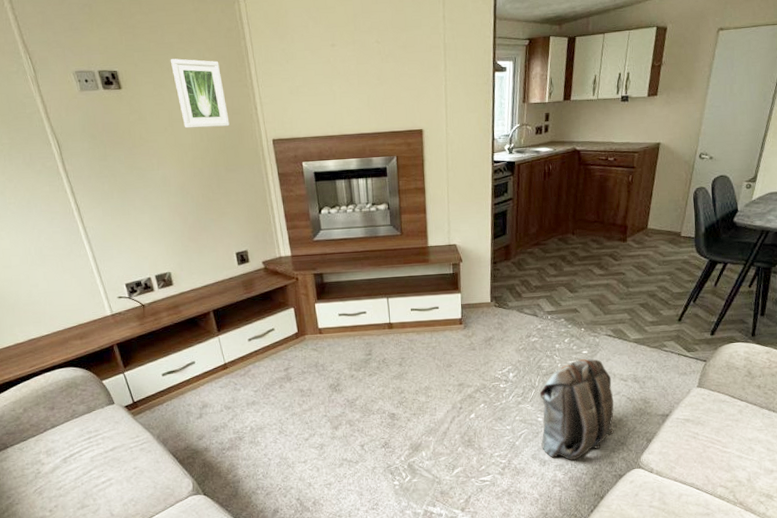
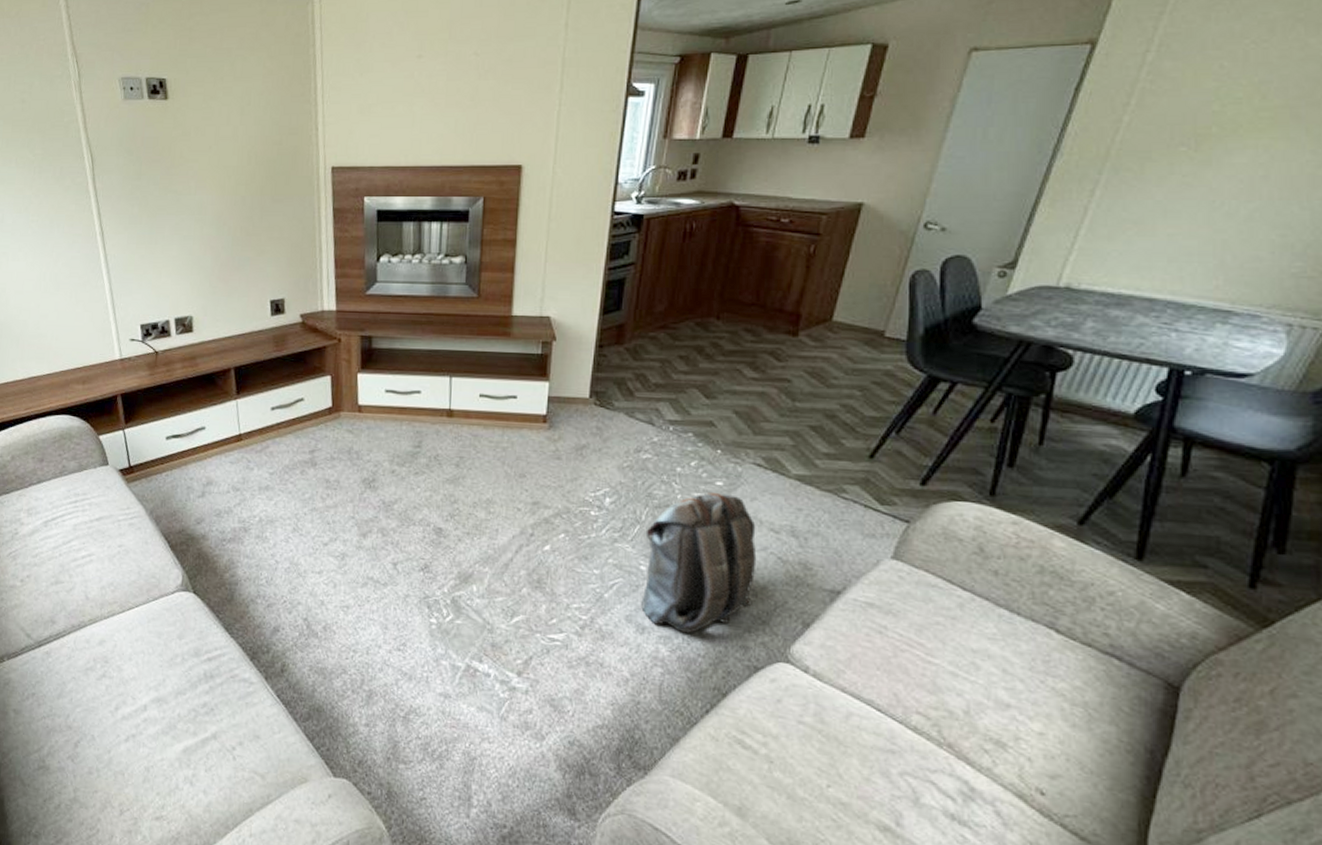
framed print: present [170,58,230,129] -> none [225,67,284,148]

